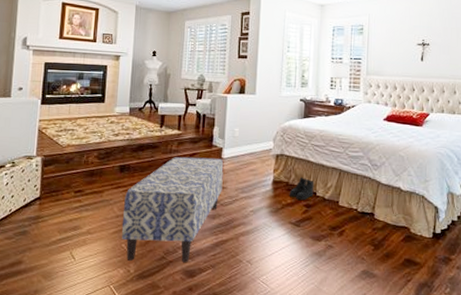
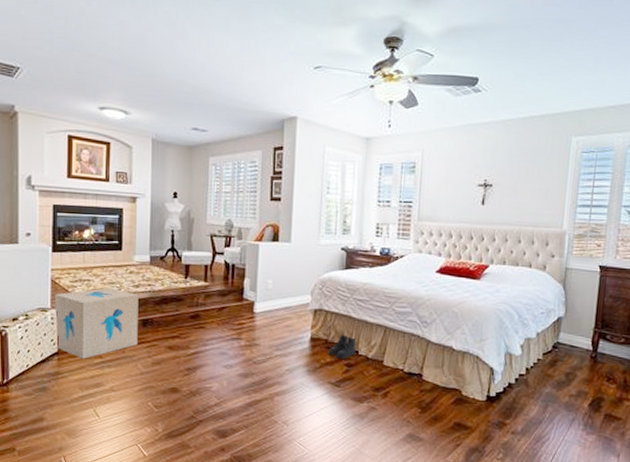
cardboard box: none [38,136,118,204] -> present [55,287,139,359]
bench: present [121,156,224,262] -> none [147,310,256,422]

